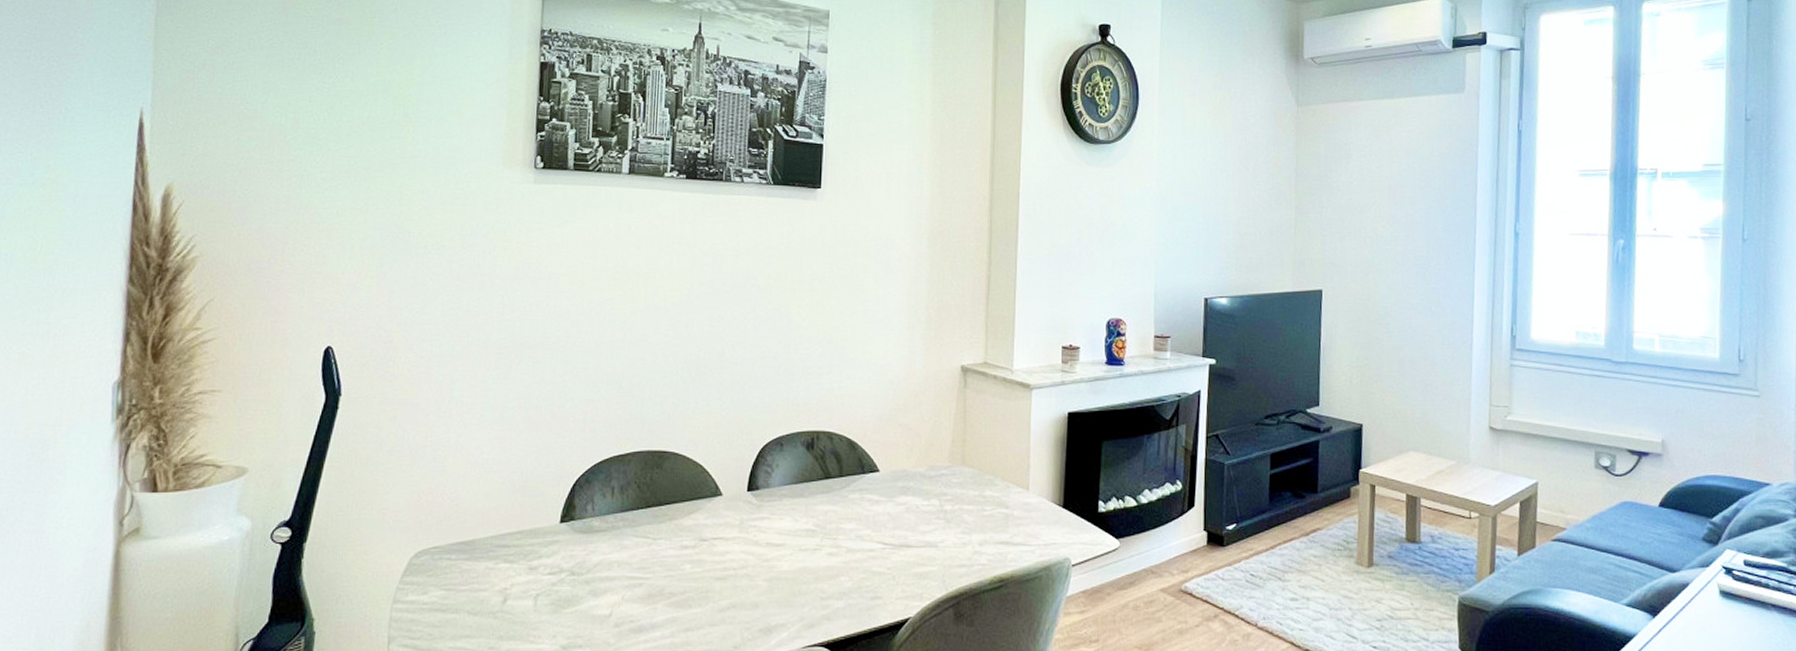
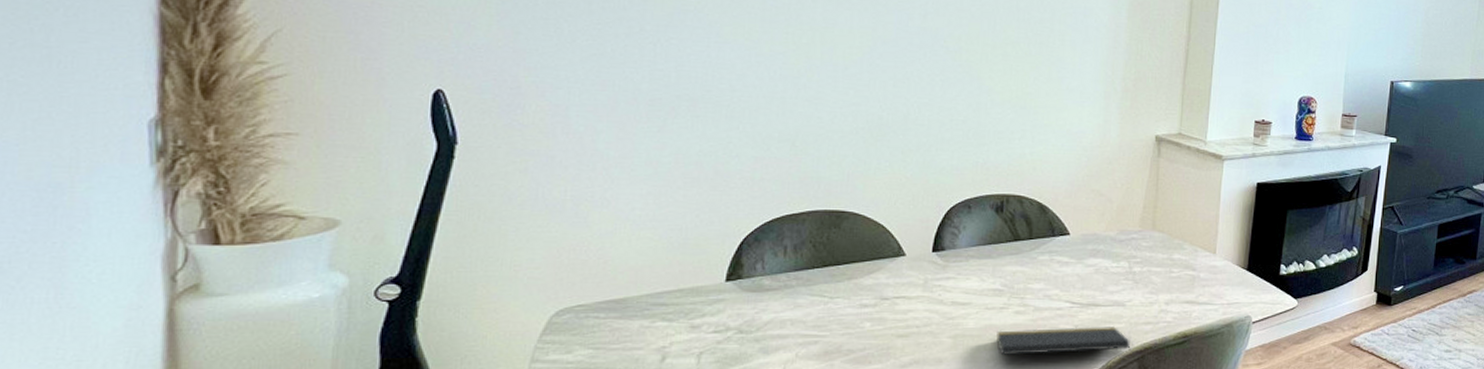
notepad: none [810,569,946,601] -> present [996,327,1131,356]

